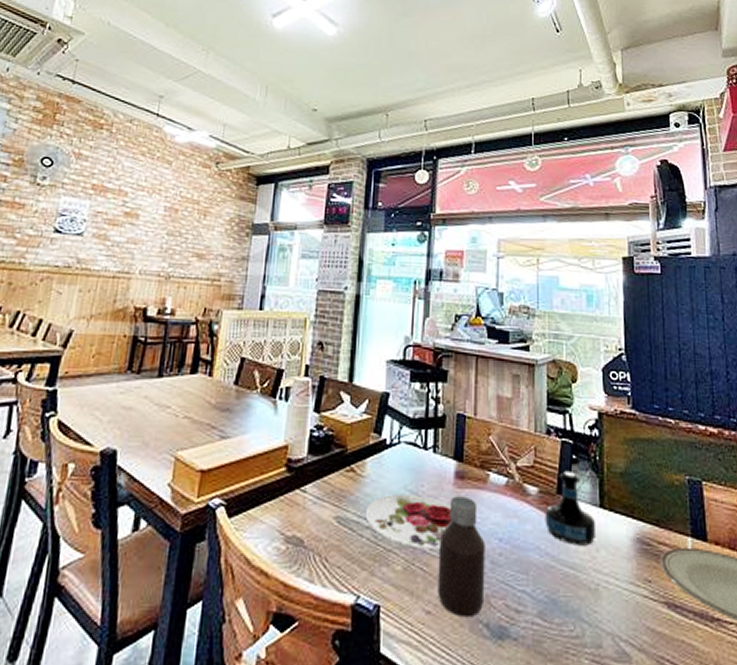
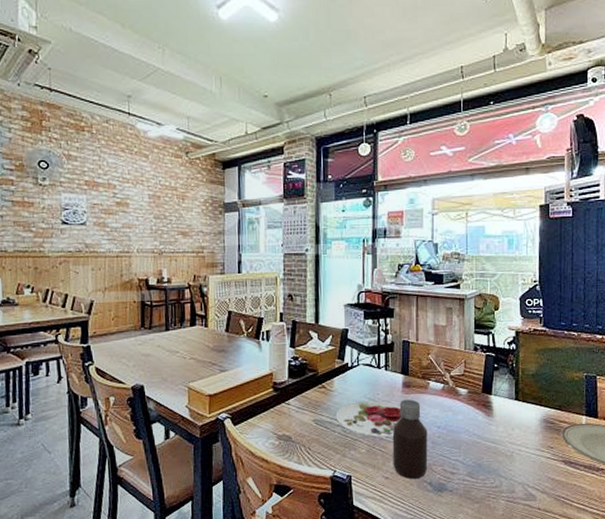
tequila bottle: present [545,472,597,546] -> none [472,376,512,427]

